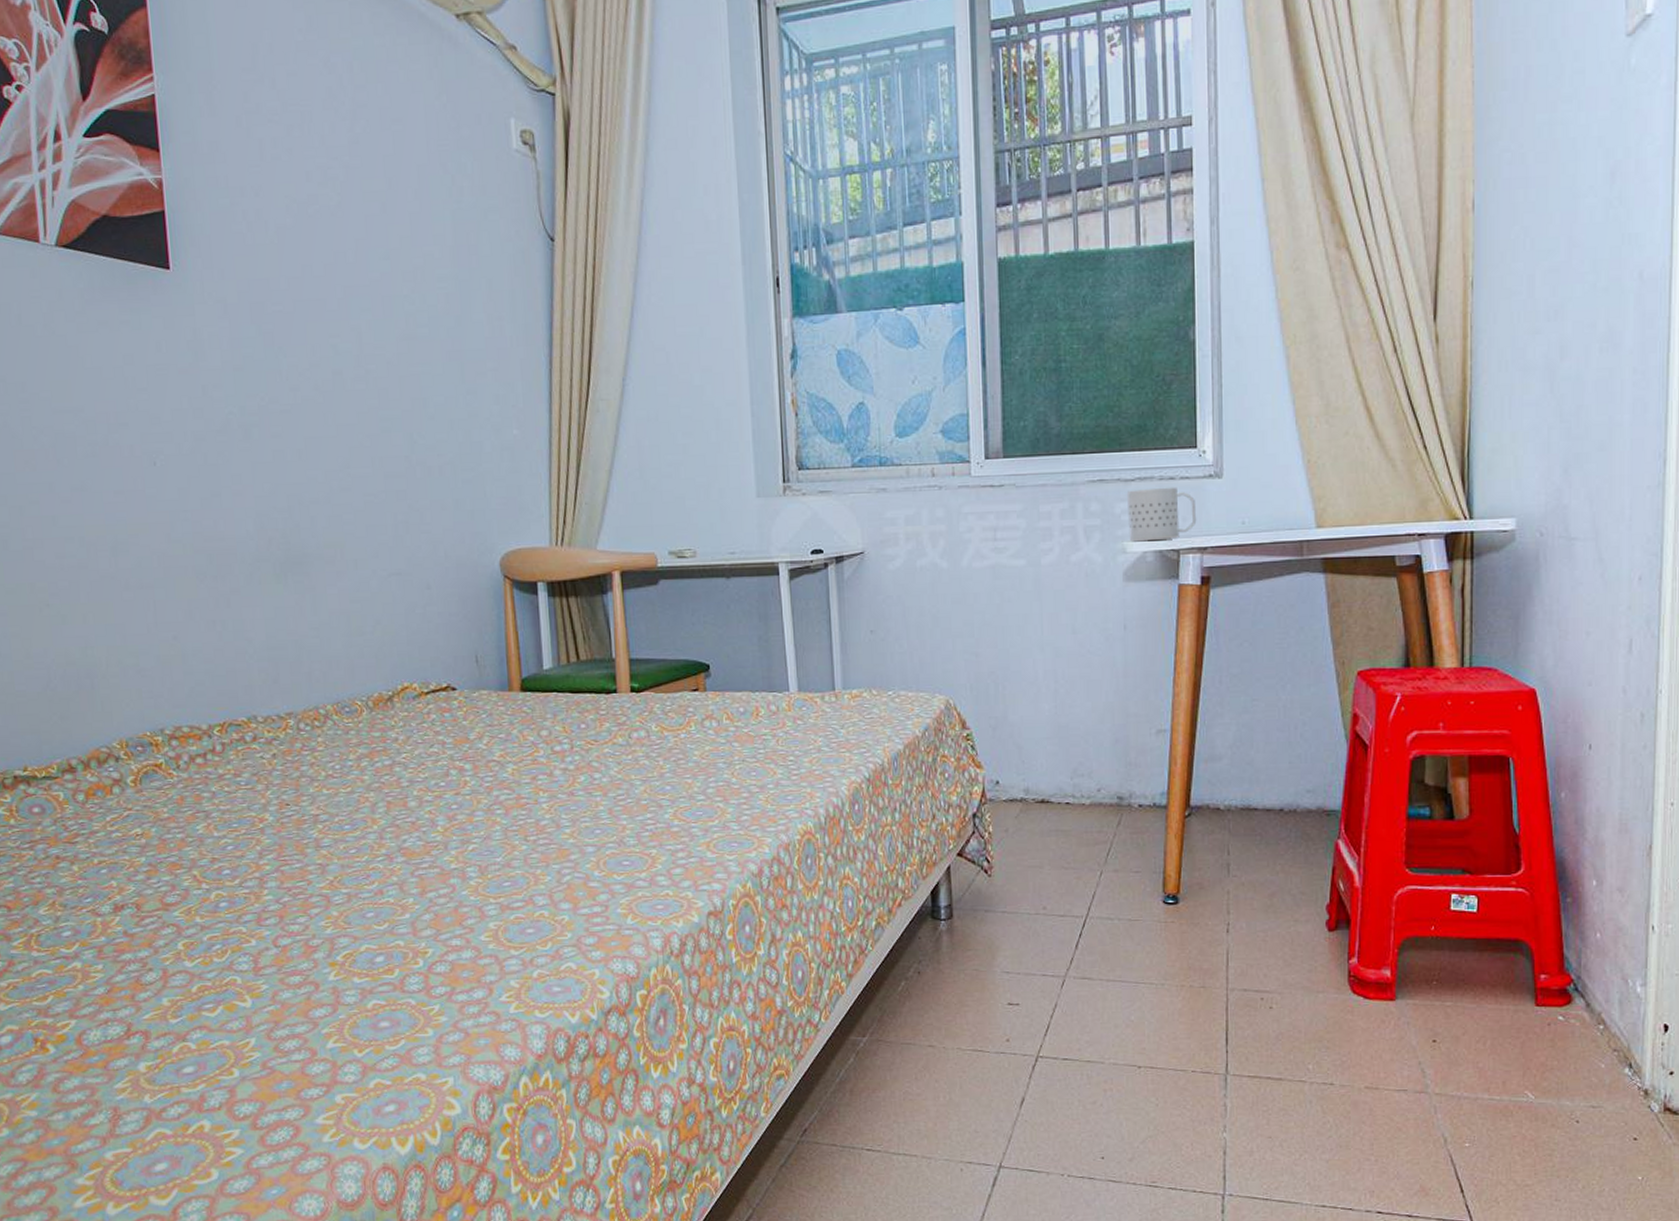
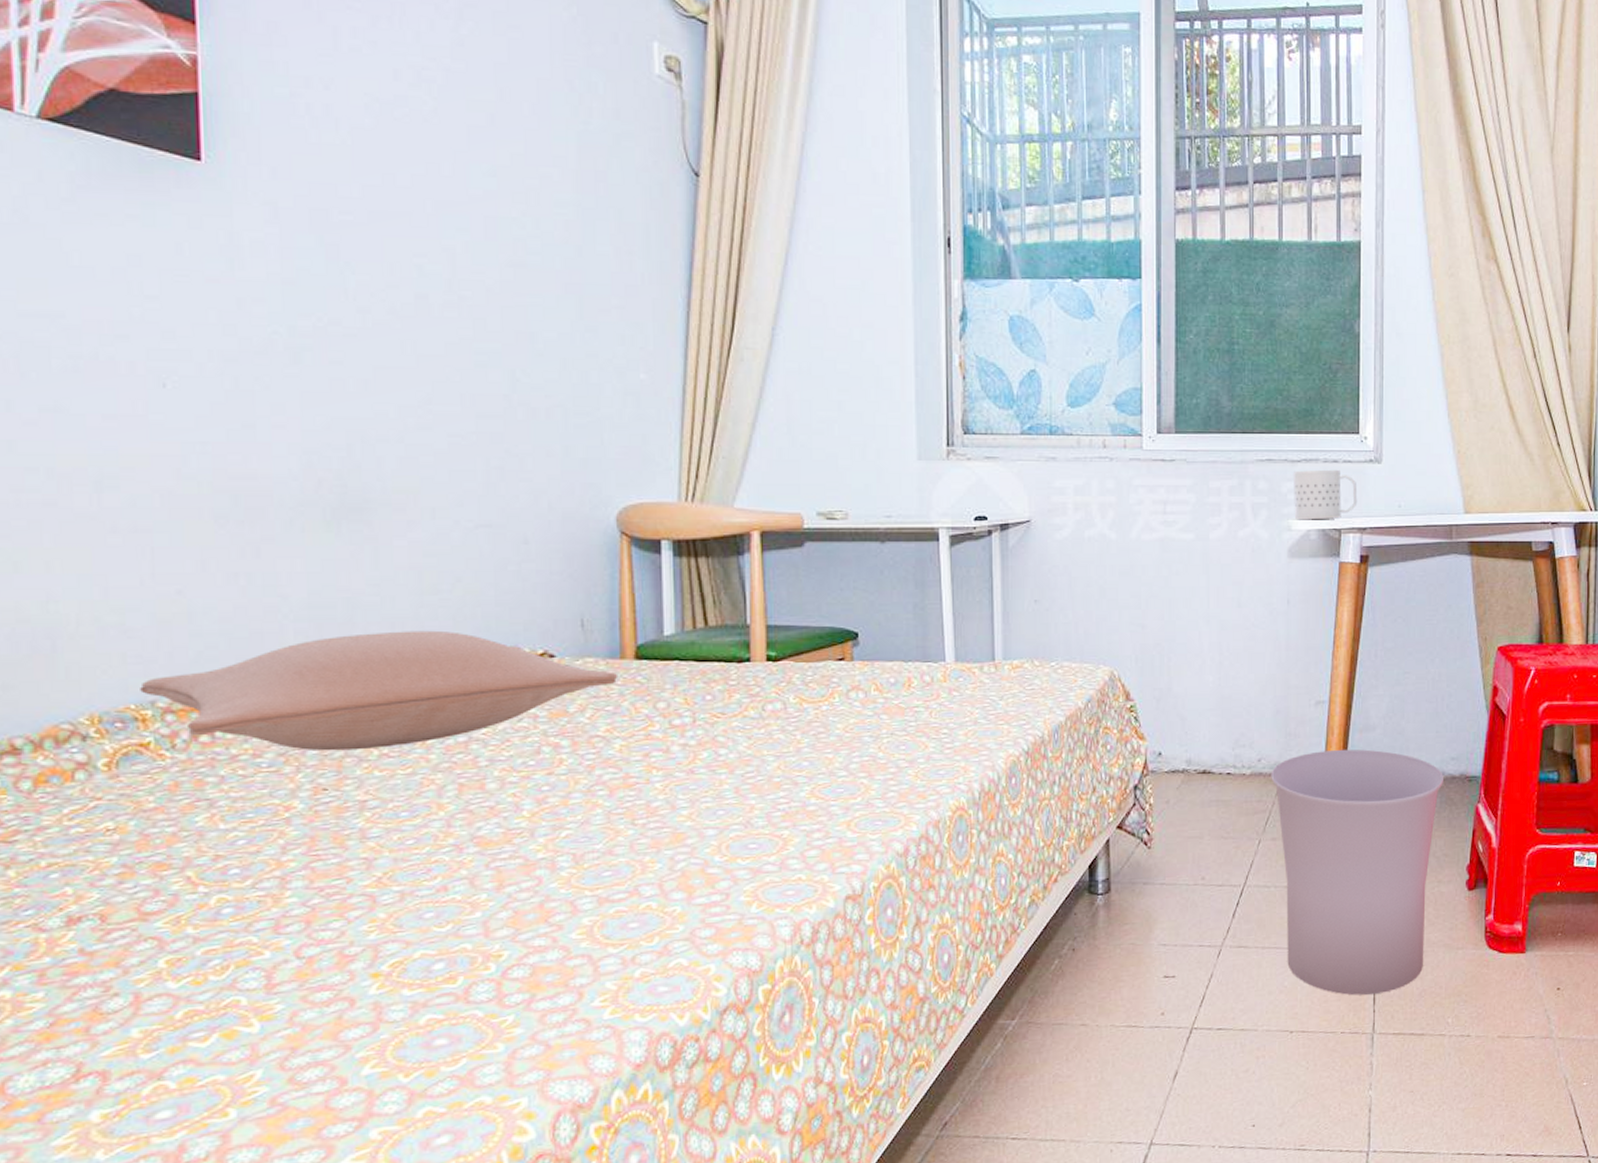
pillow: none [152,667,508,772] -> present [140,630,619,751]
waste bin: none [1111,780,1298,1034] -> present [1271,749,1443,996]

